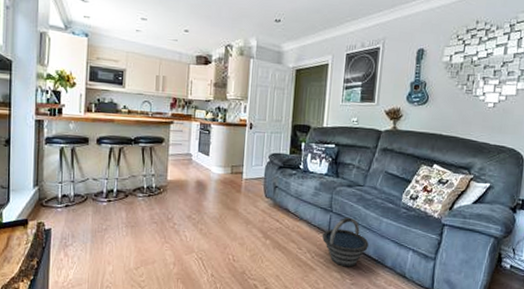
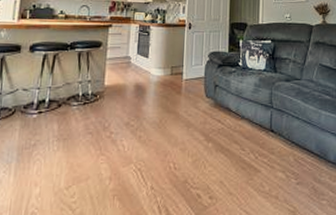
bucket: present [322,217,369,268] -> none [265,112,310,166]

